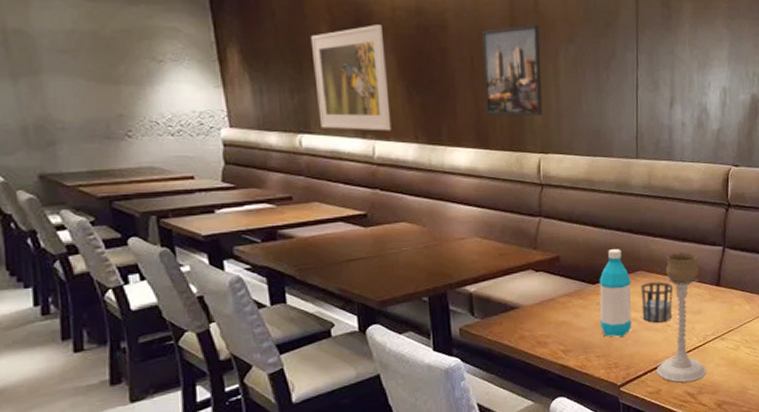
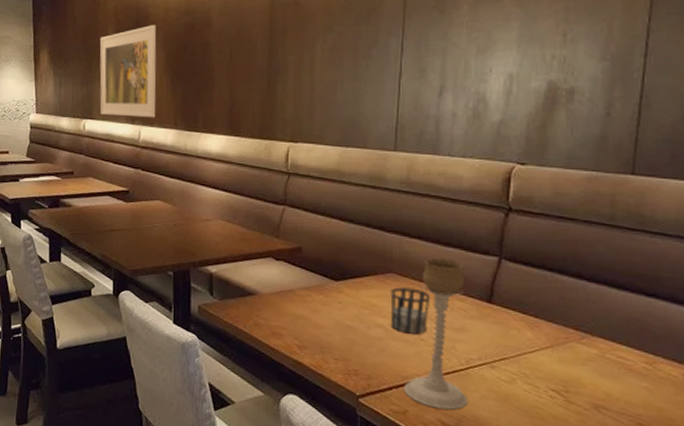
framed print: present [482,24,543,116] -> none [241,15,298,106]
water bottle: present [599,249,632,337] -> none [341,246,379,342]

